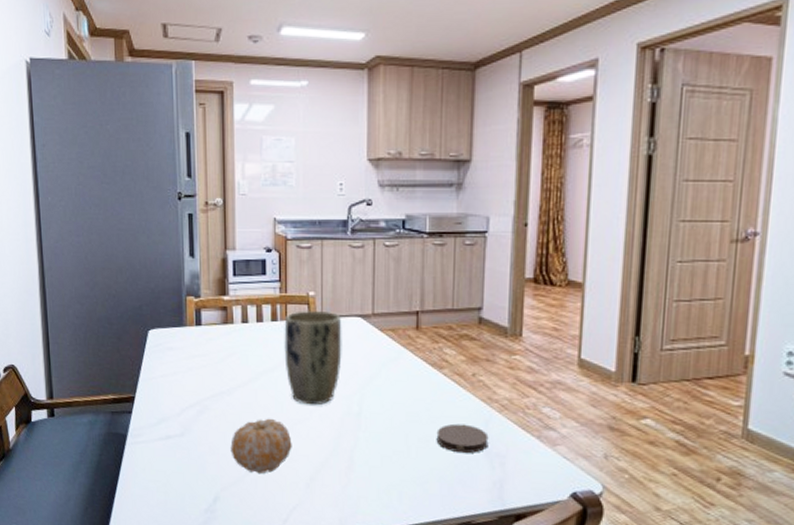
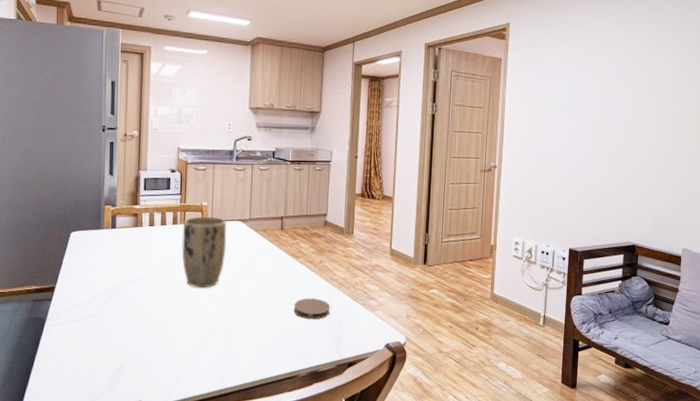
fruit: present [230,418,292,474] -> none [135,300,185,345]

